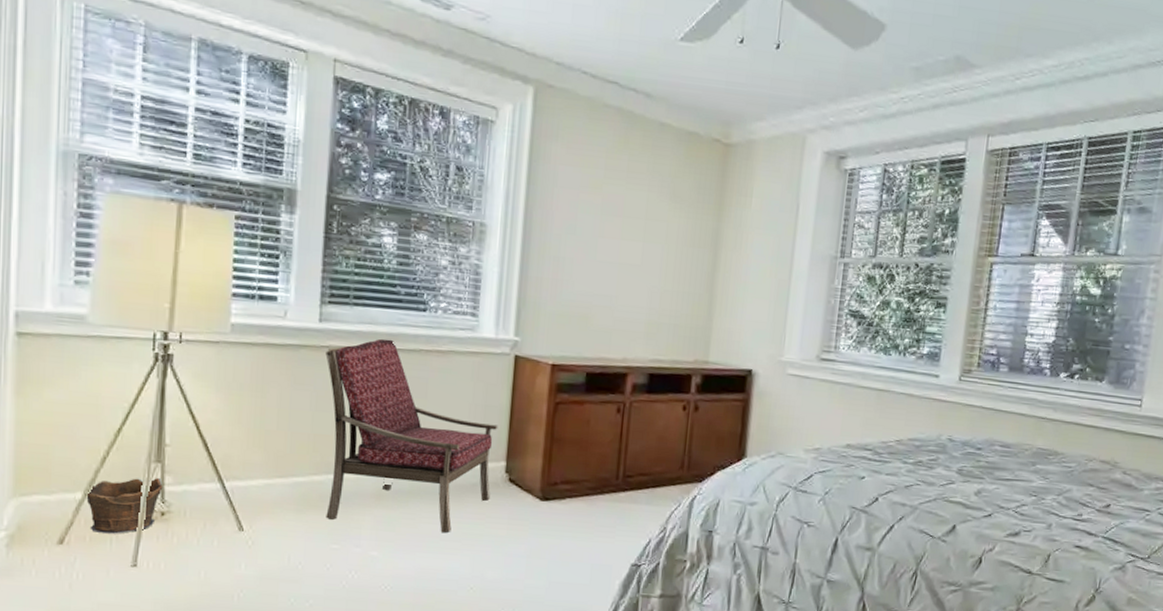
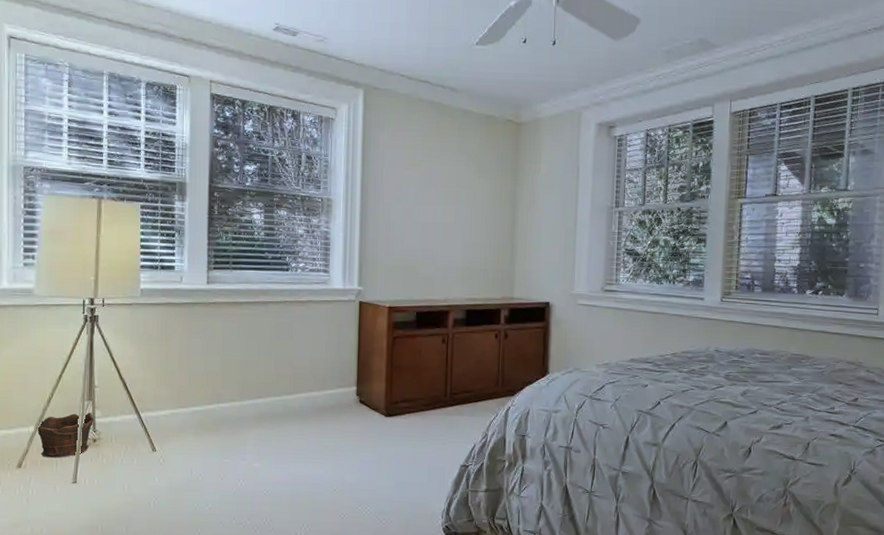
armchair: present [325,338,498,533] -> none [213,294,349,447]

